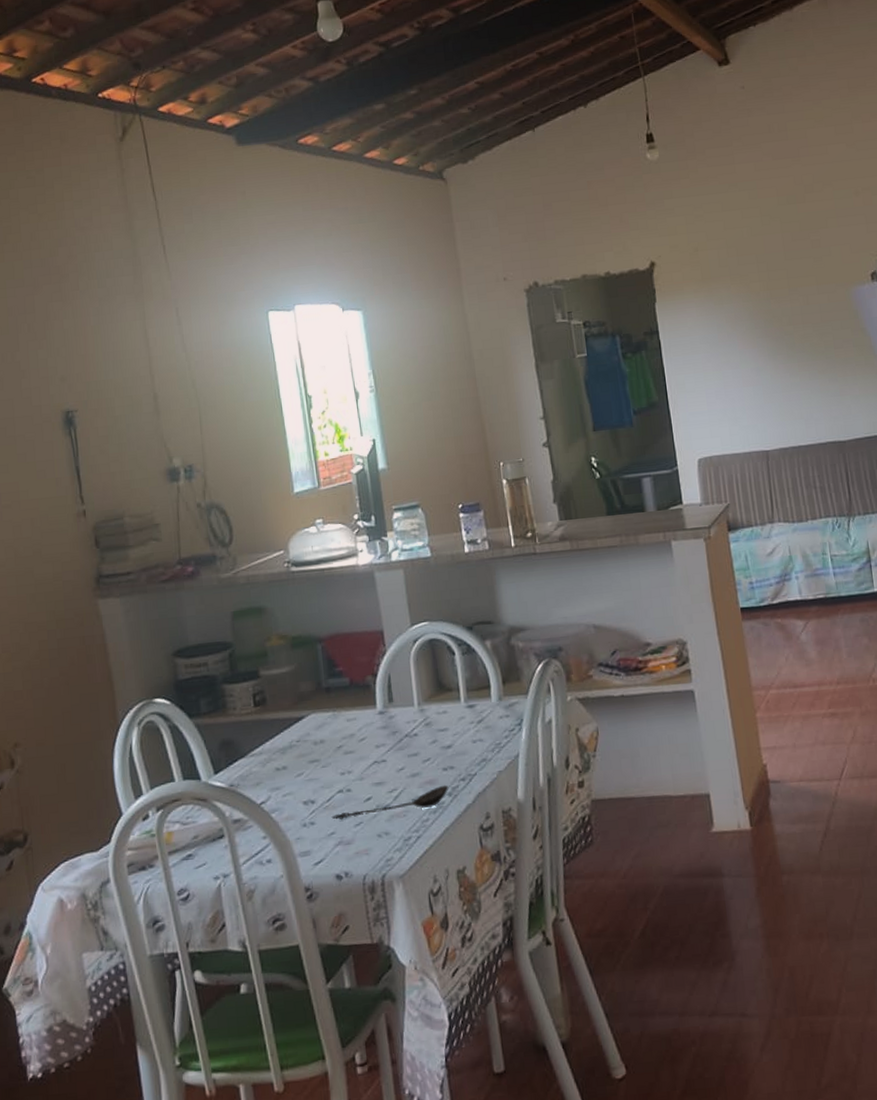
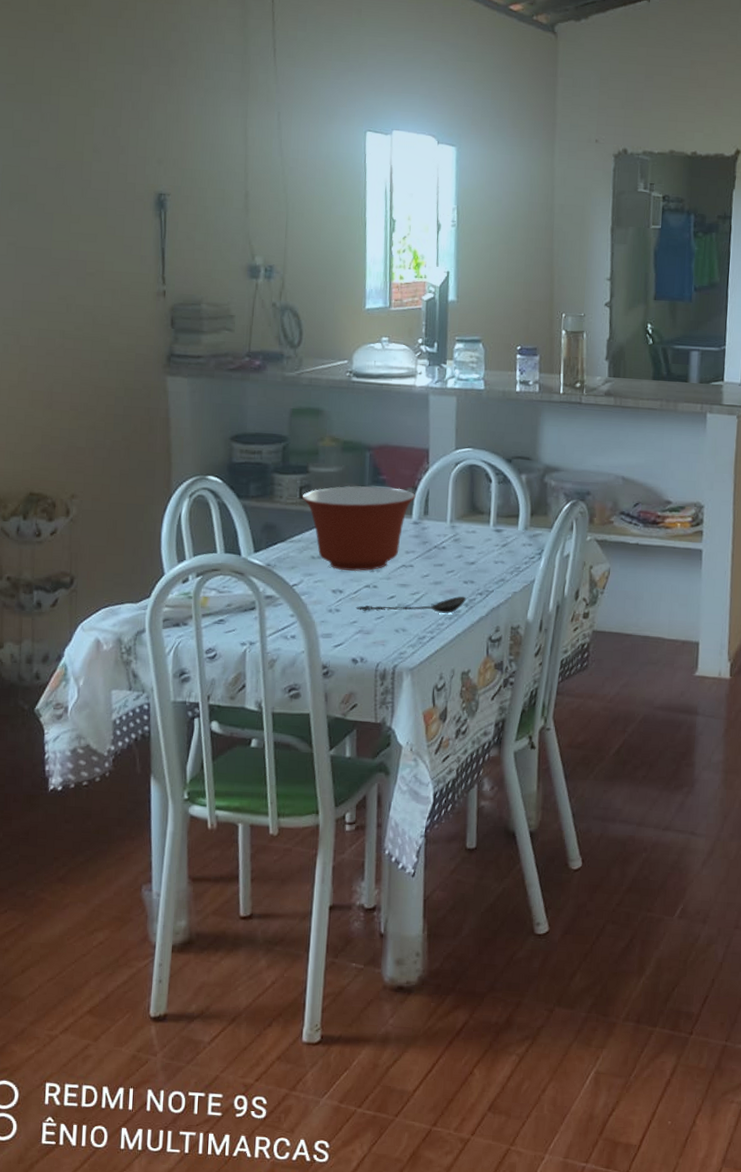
mixing bowl: none [256,678,377,779] -> present [301,485,416,571]

